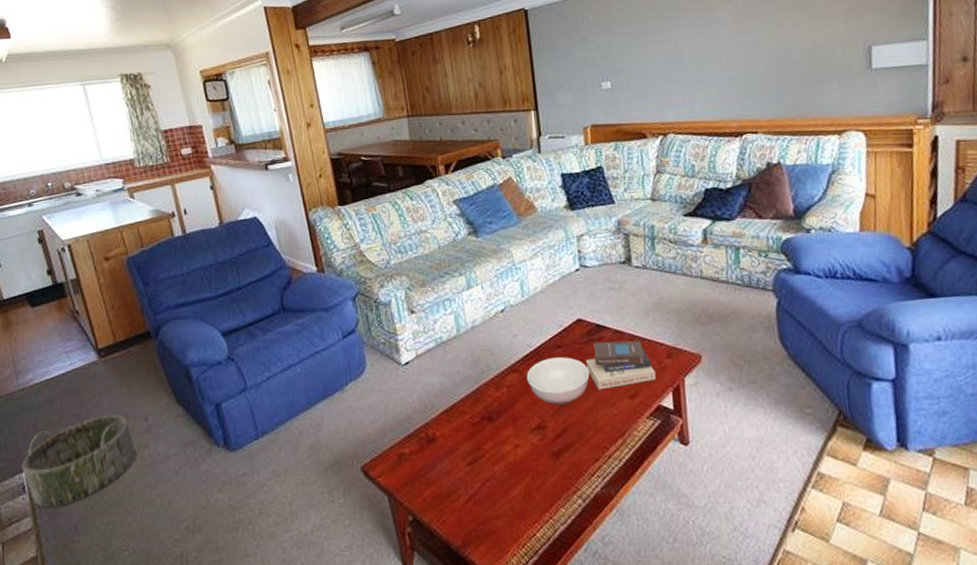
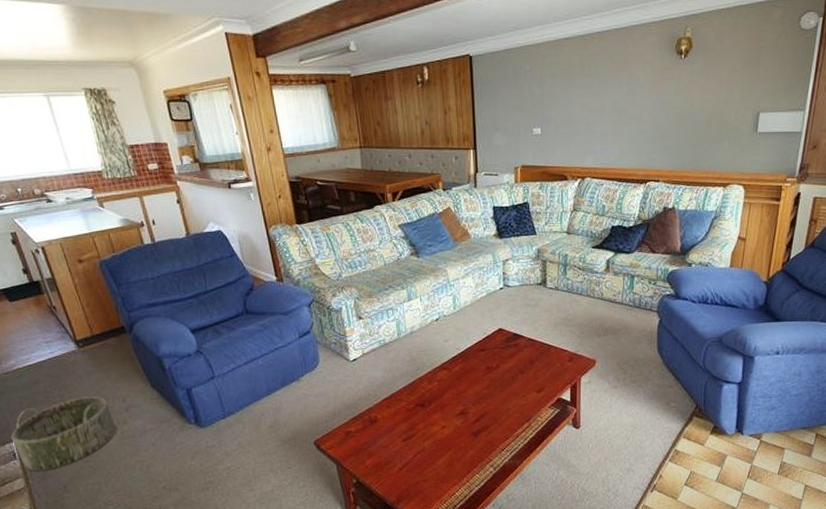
bowl: present [526,357,590,405] -> none [454,359,506,396]
books: present [585,340,656,391] -> none [503,347,558,386]

